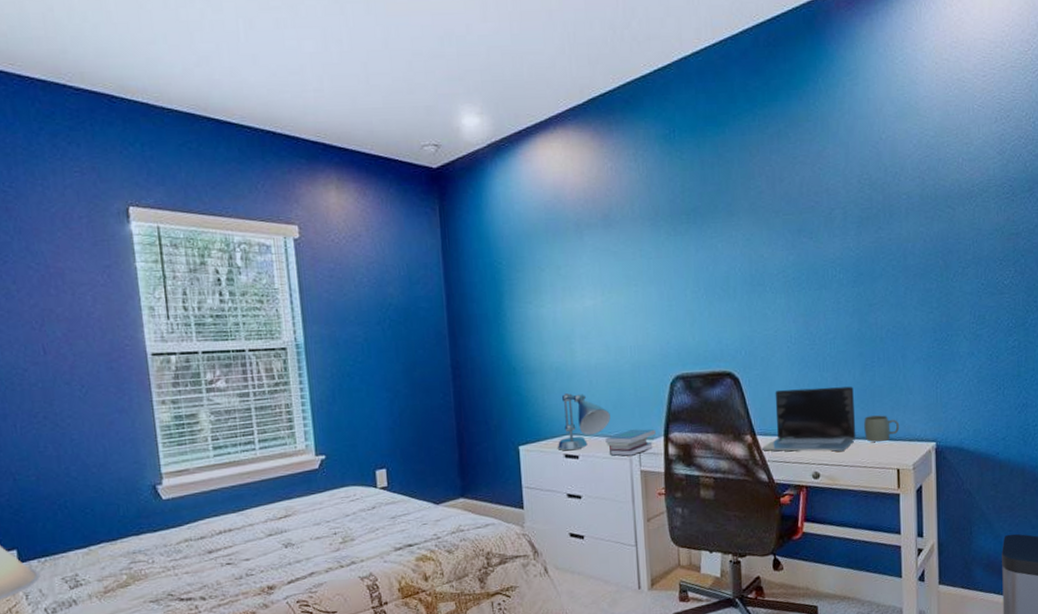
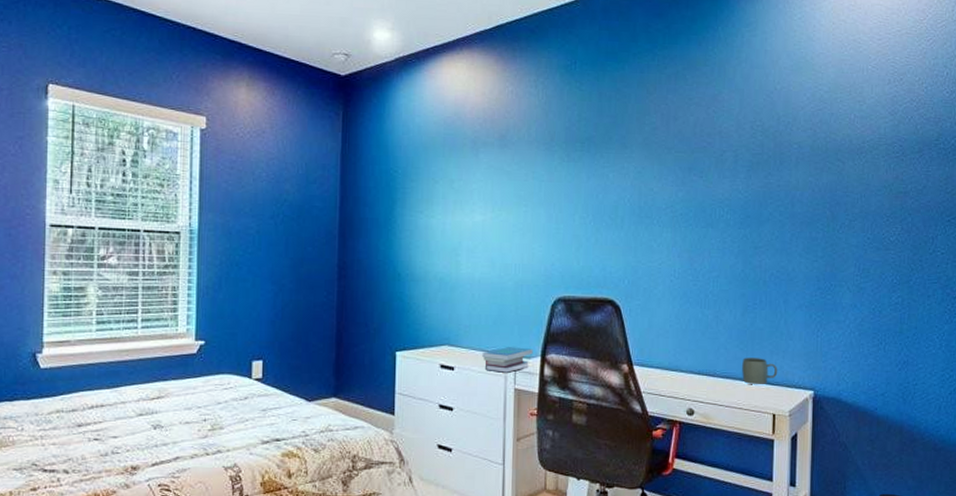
desk lamp: present [557,392,611,451] -> none [433,303,489,362]
laptop: present [761,386,856,452] -> none [637,322,734,390]

